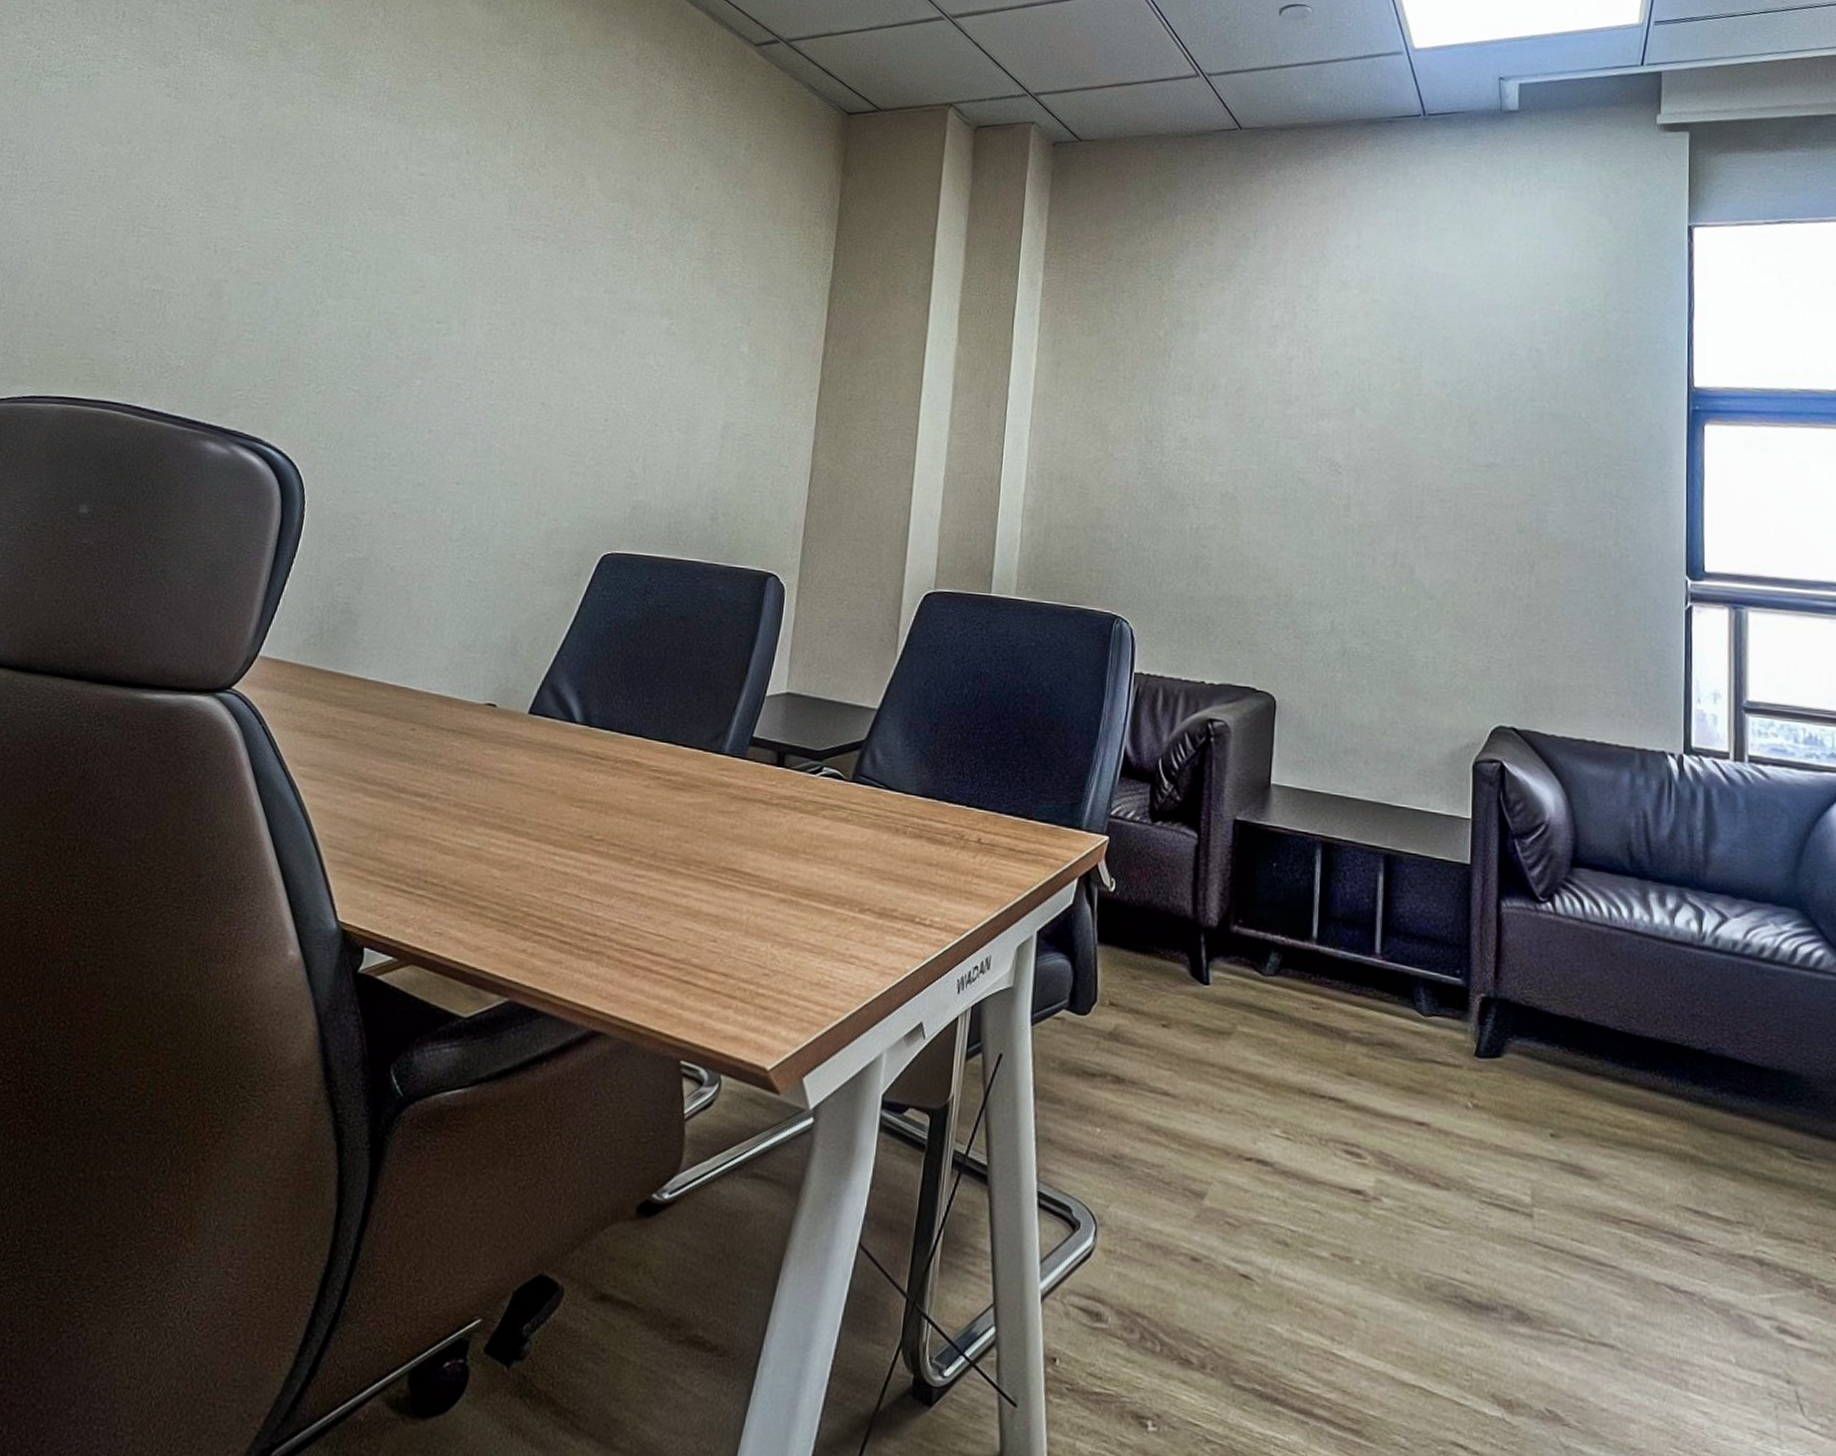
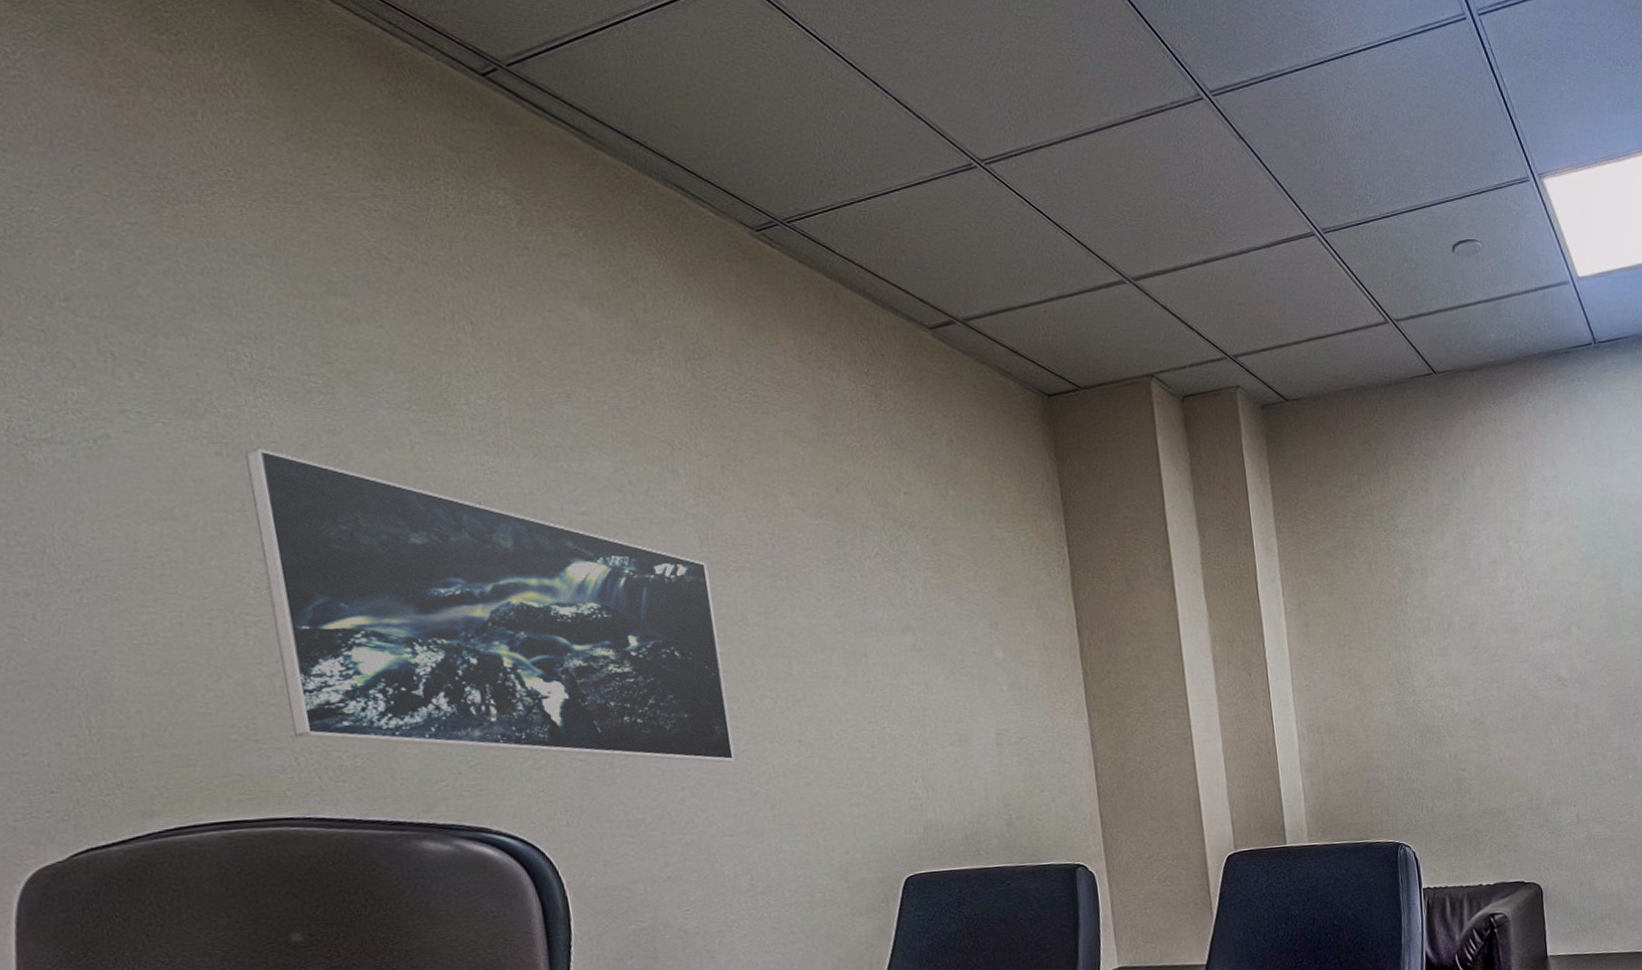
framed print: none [143,93,509,413] -> present [245,447,735,763]

